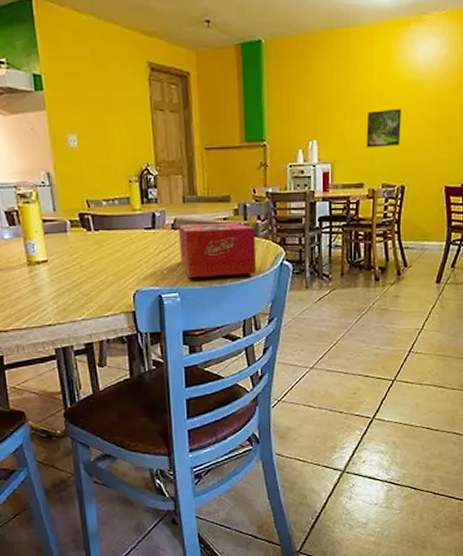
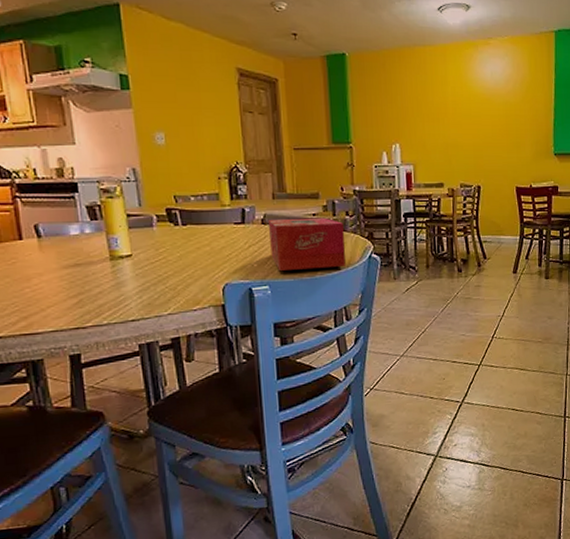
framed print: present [366,108,401,148] -> none [444,118,475,152]

